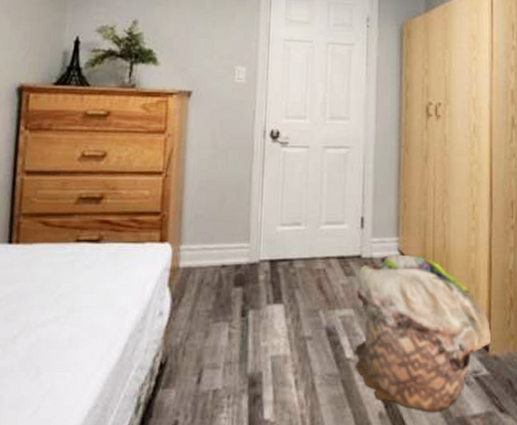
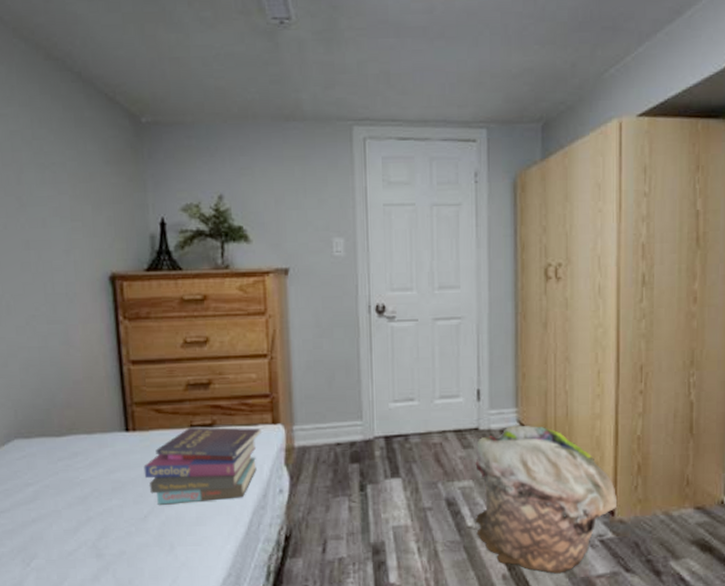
books: none [20,241,148,324] -> present [143,427,261,505]

